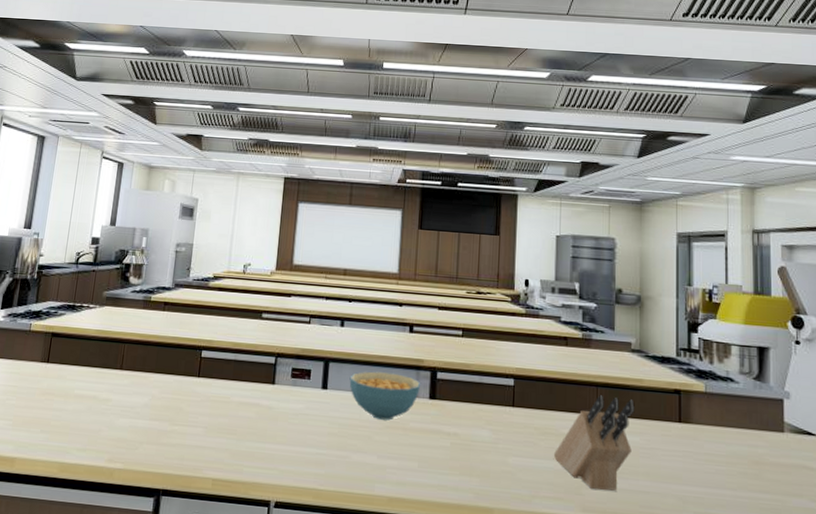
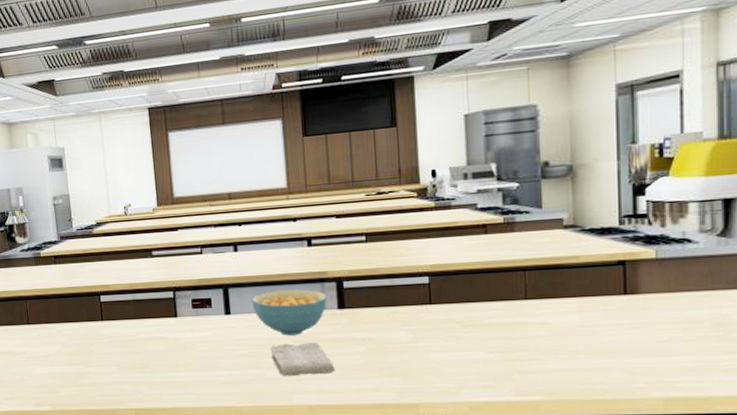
washcloth: none [359,427,419,466] -> present [270,342,335,377]
knife block: present [553,395,635,491] -> none [479,279,570,374]

